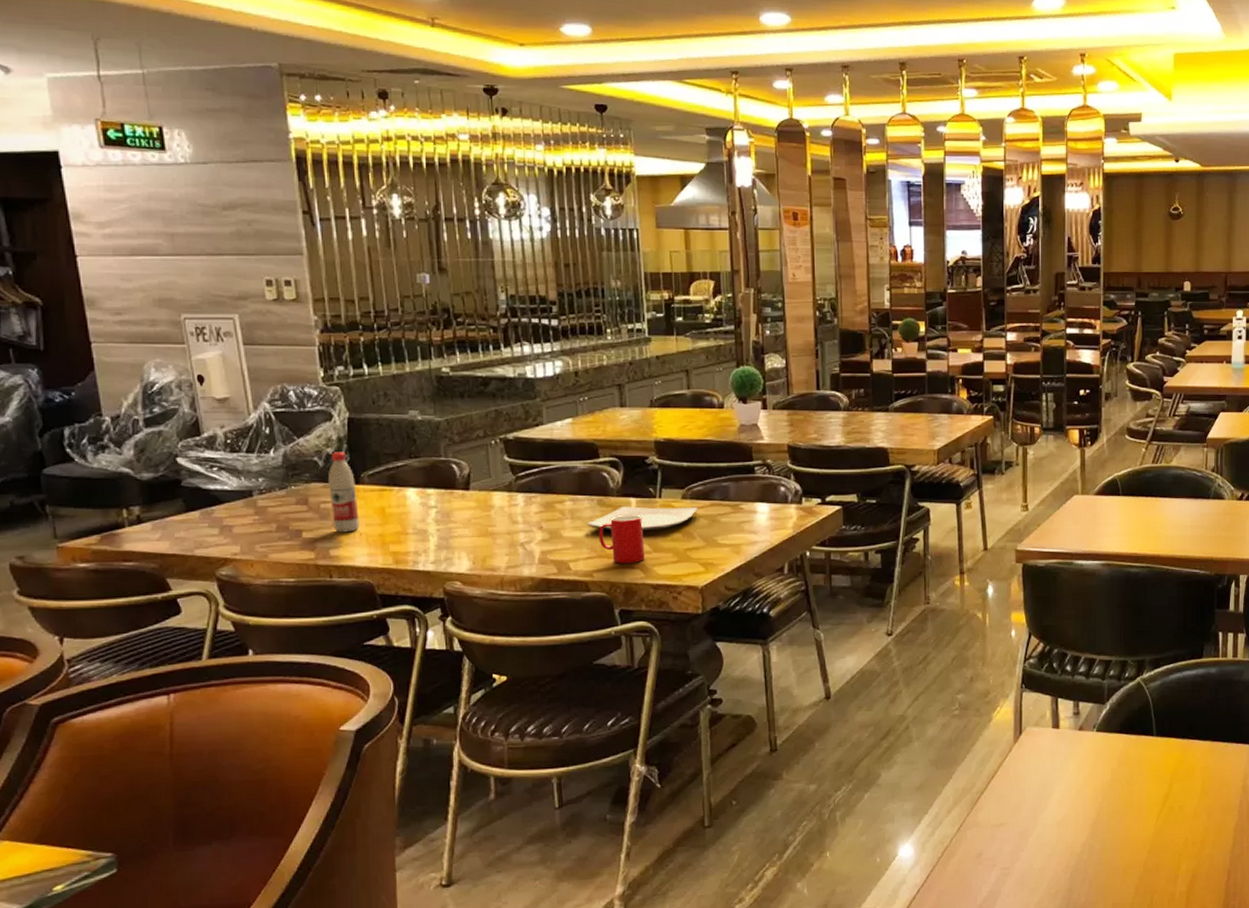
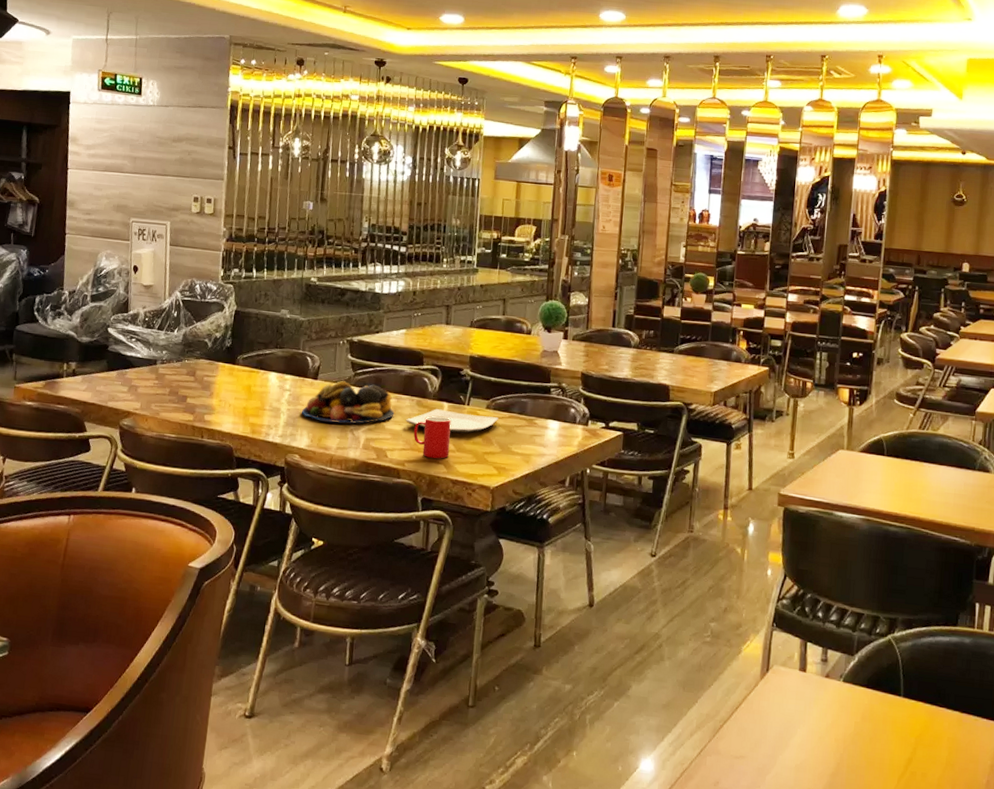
water bottle: present [327,452,360,533] -> none [210,336,233,403]
fruit bowl: none [456,487,572,539] -> present [302,381,395,424]

